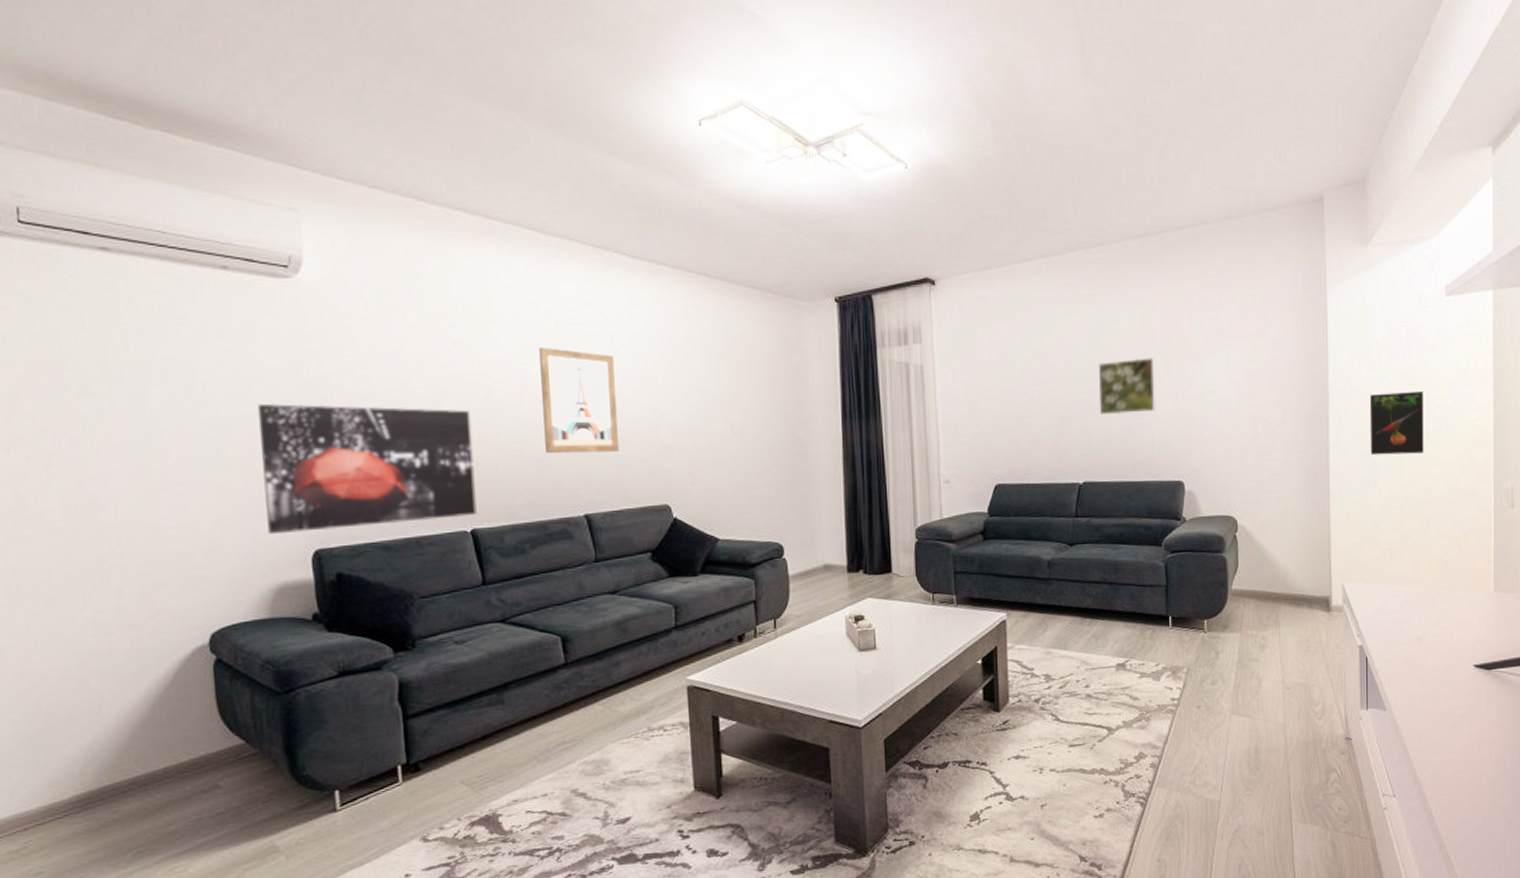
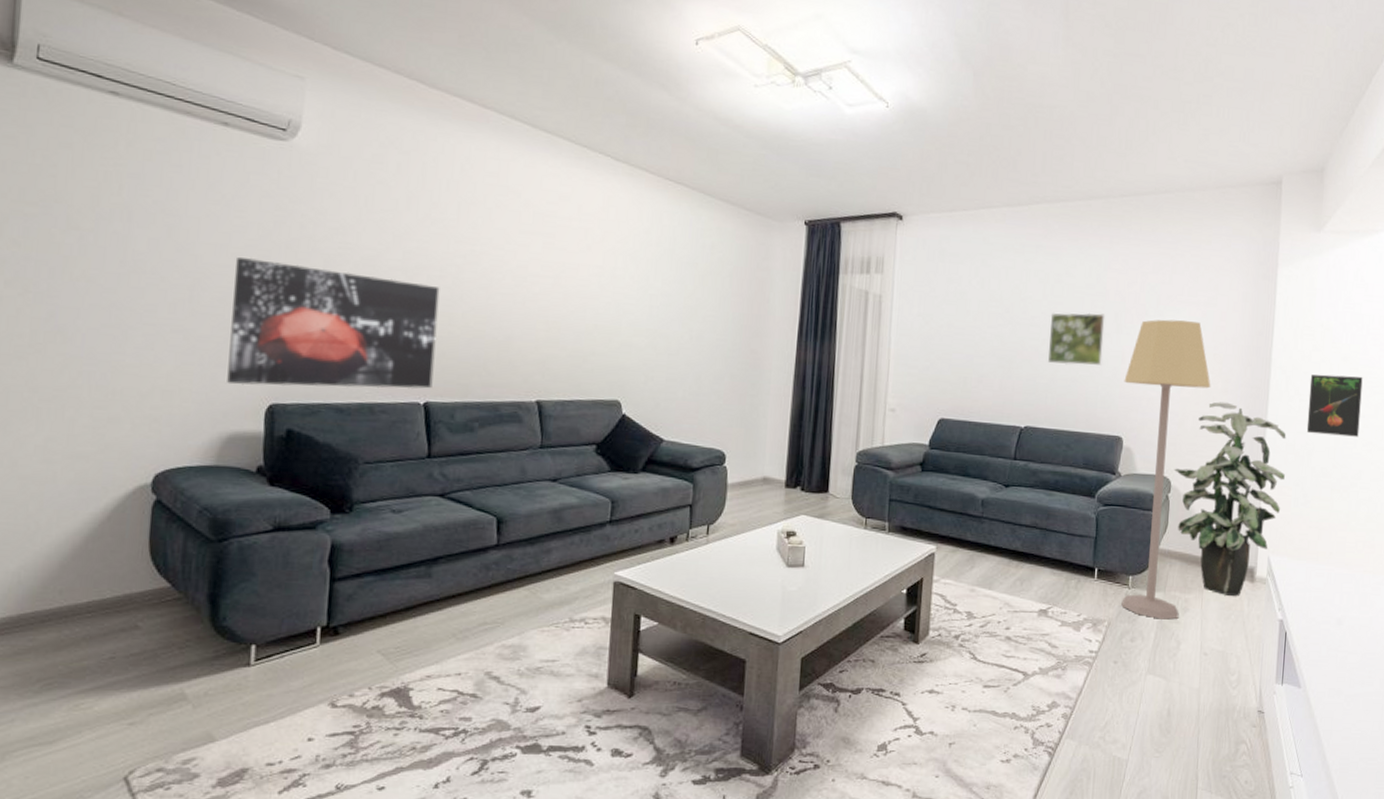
wall art: present [539,346,619,454] -> none [507,234,585,343]
lamp: none [1179,354,1269,660] -> present [1121,319,1211,620]
indoor plant: none [1238,433,1352,628] -> present [1173,402,1286,596]

